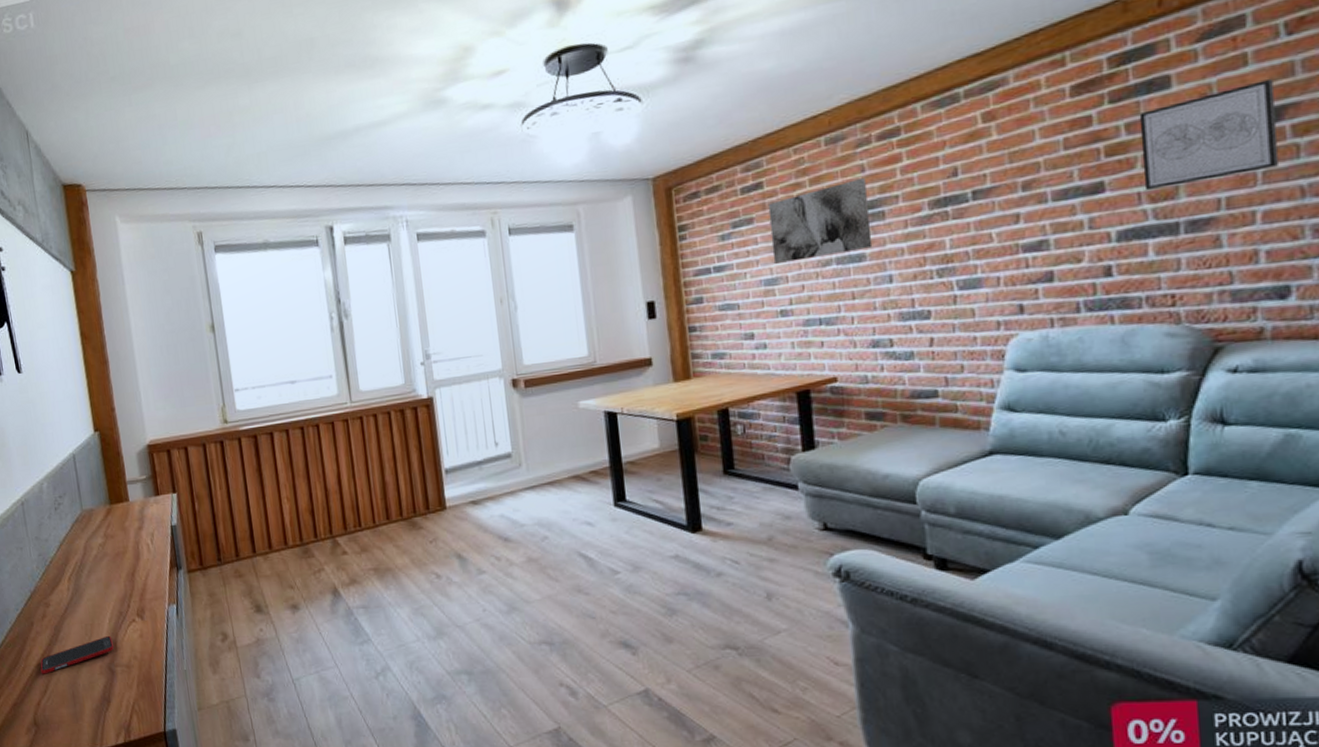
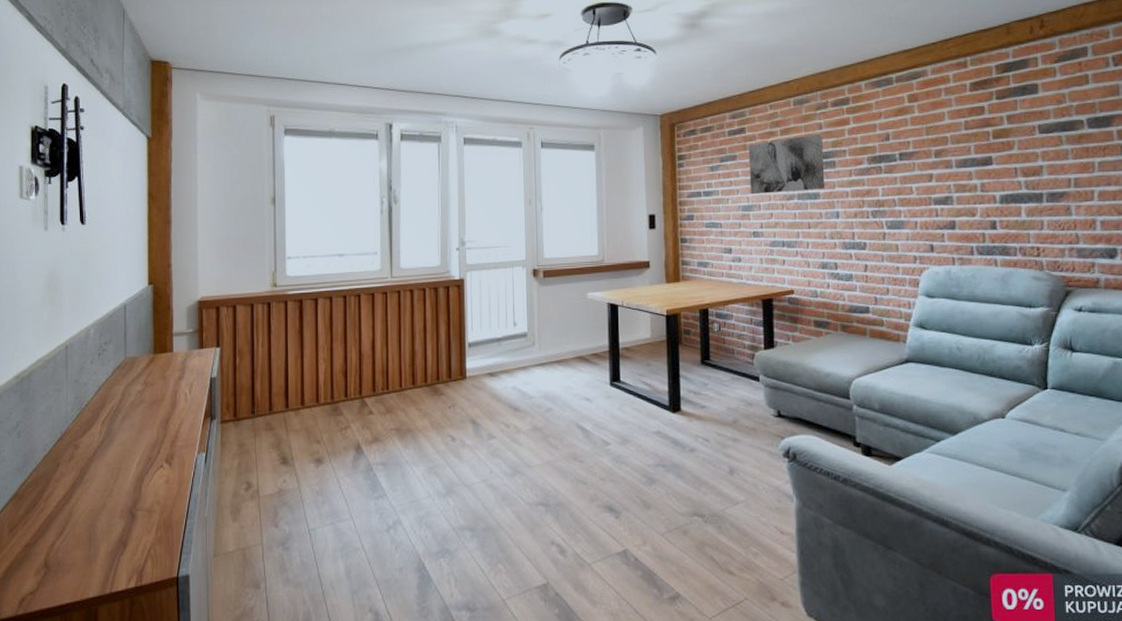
cell phone: present [40,635,114,674] -> none [60,480,138,516]
wall art: present [1139,79,1280,191] -> none [1016,96,1110,167]

